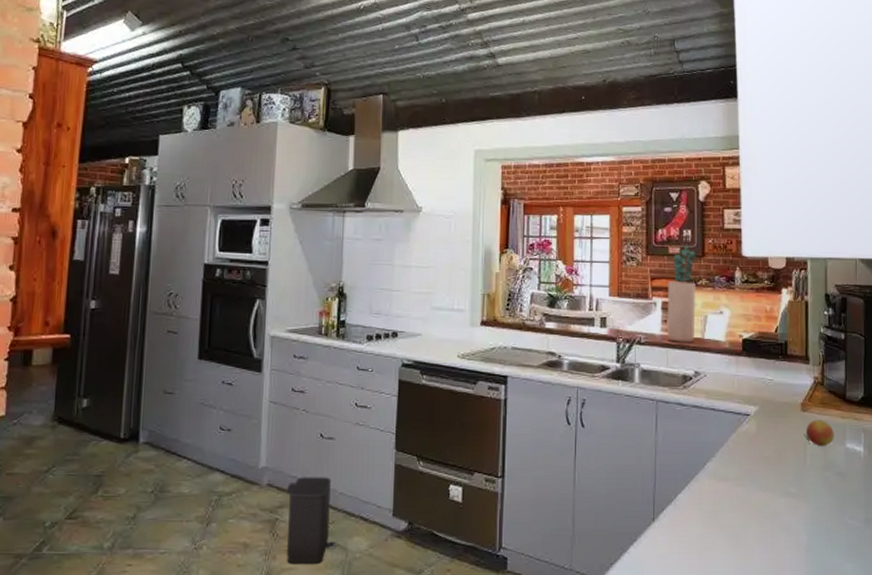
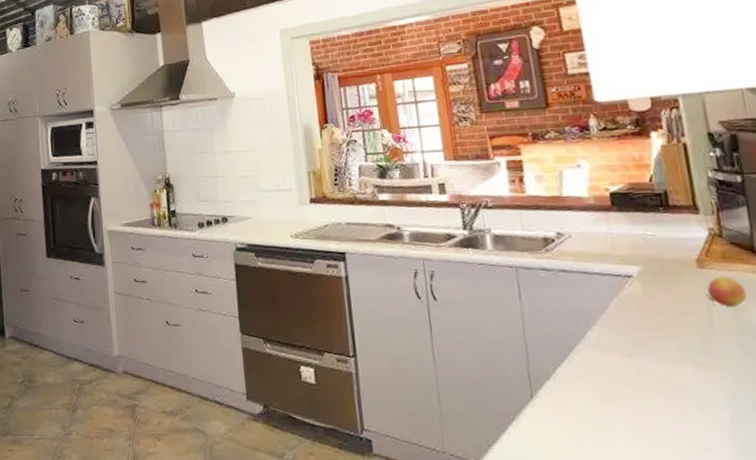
pedal bin: present [286,477,337,565] -> none [141,363,196,449]
vase: present [667,241,696,343] -> none [510,93,551,203]

